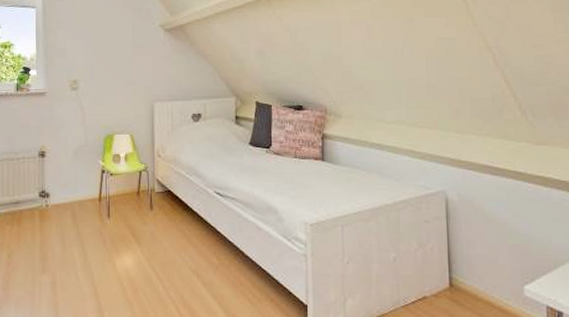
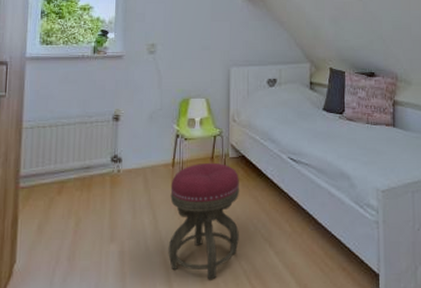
stool: none [98,197,167,310] -> present [168,162,240,280]

